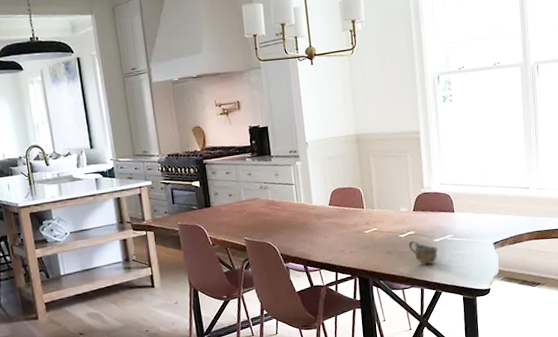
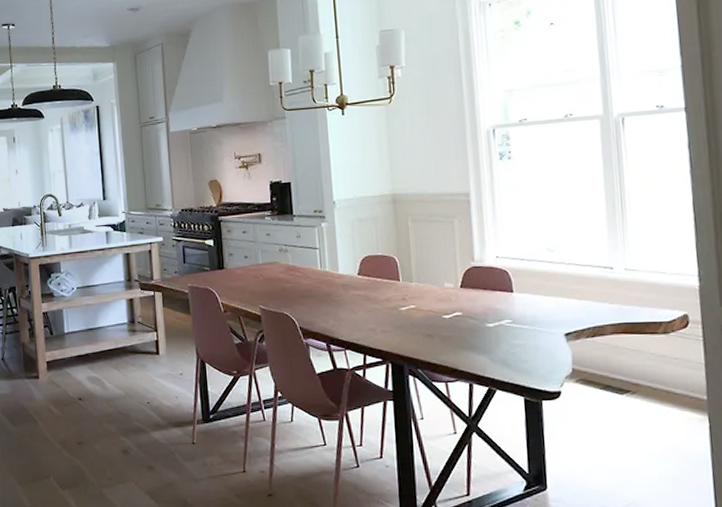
cup: present [408,240,438,264] -> none [453,323,492,353]

